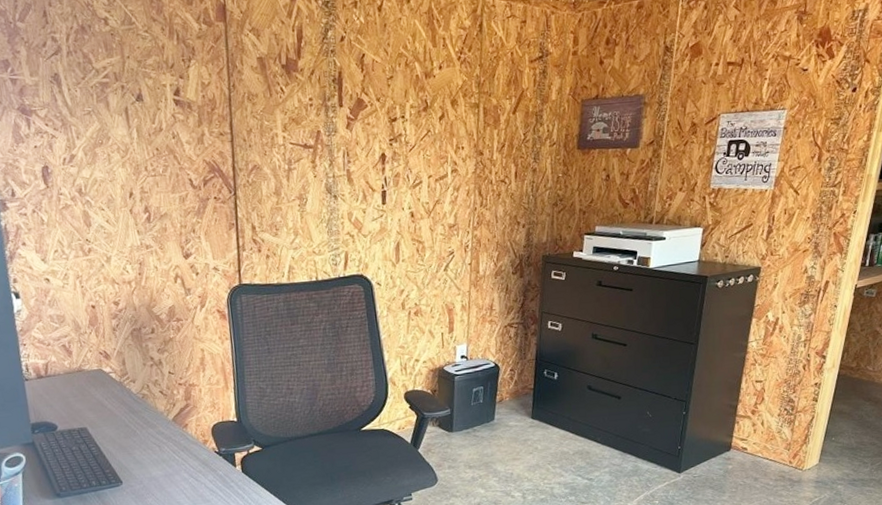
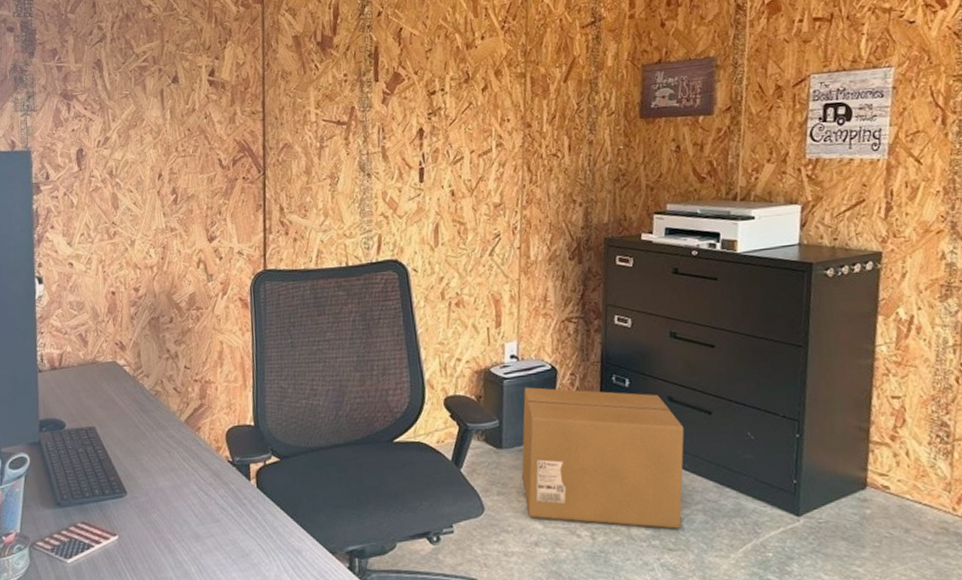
box: none [468,381,599,487] -> present [522,387,685,529]

